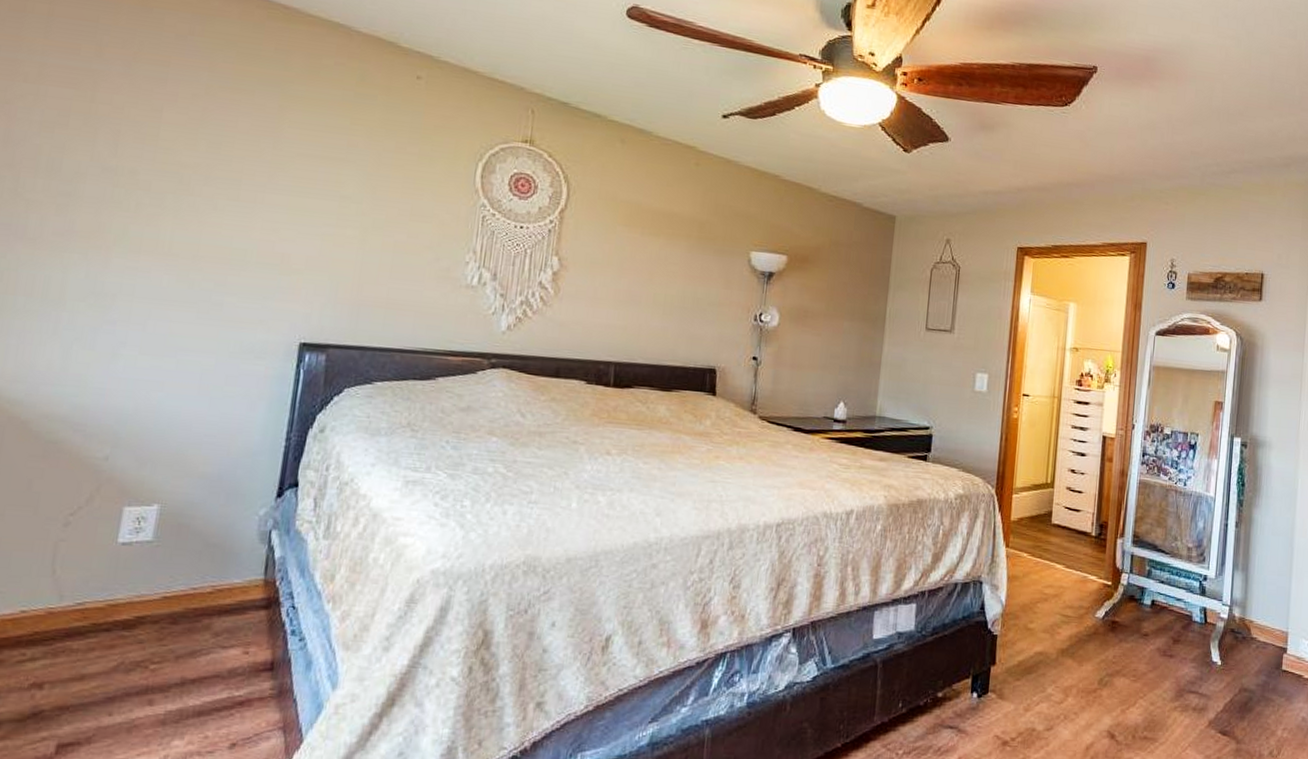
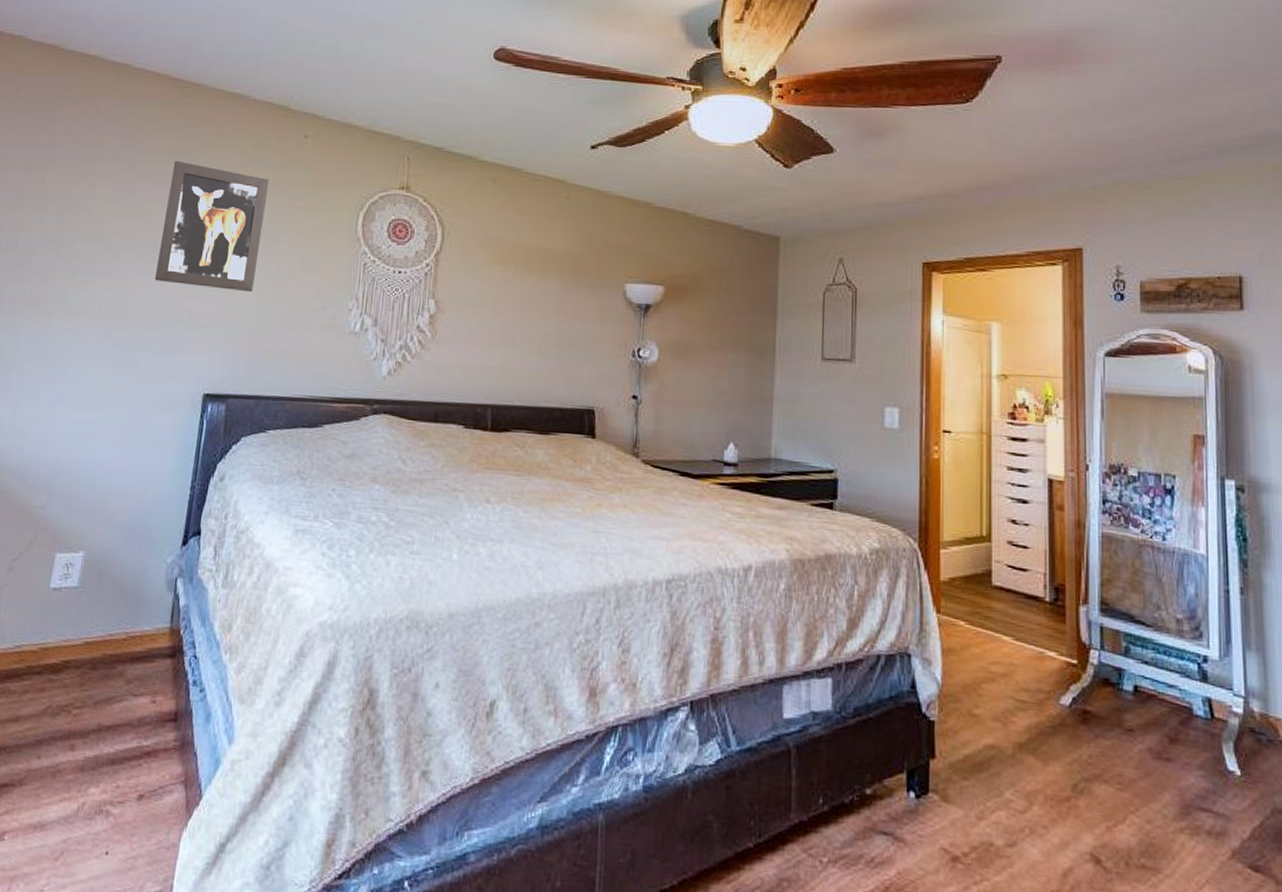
wall art: none [239,89,376,239] -> present [155,160,270,293]

